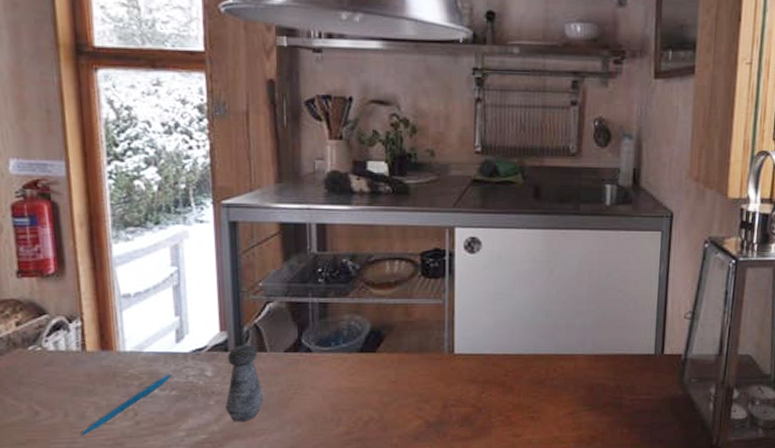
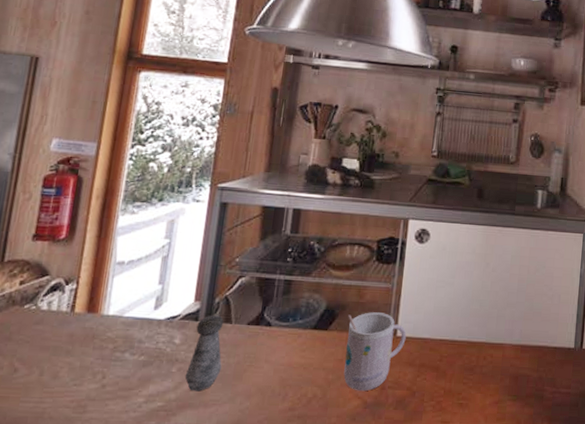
pen: present [80,375,173,436] -> none [49,340,145,396]
mug: none [397,331,465,412] -> present [344,312,407,392]

